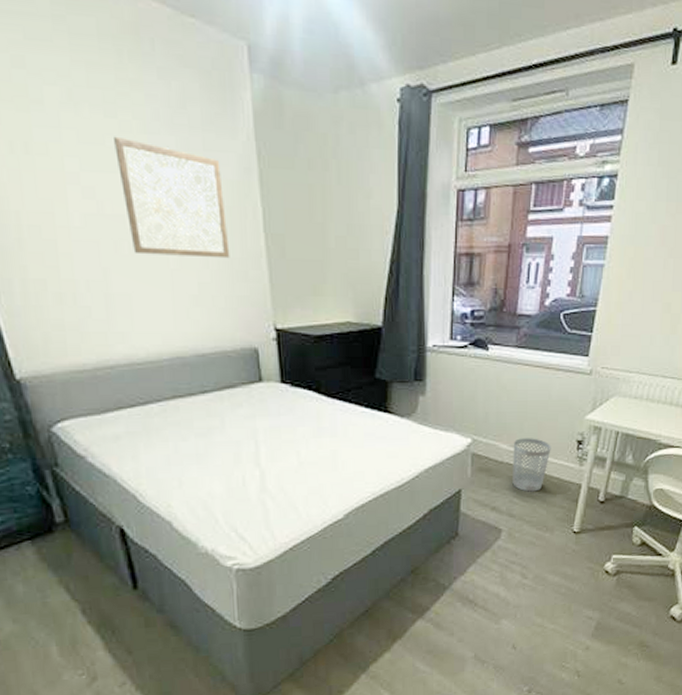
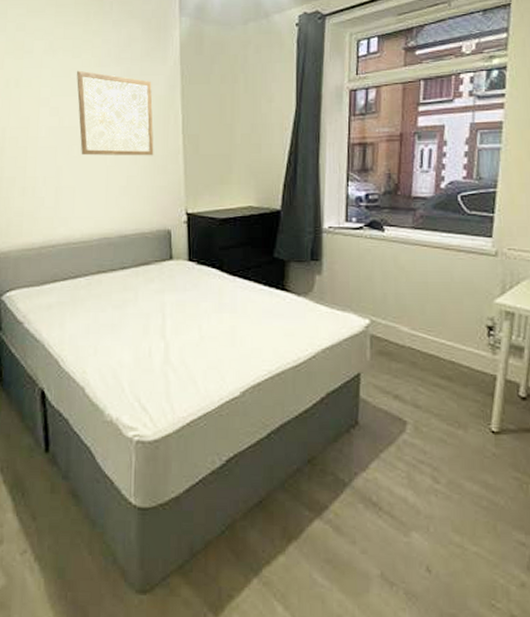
wastebasket: present [512,438,551,492] -> none [414,321,458,381]

